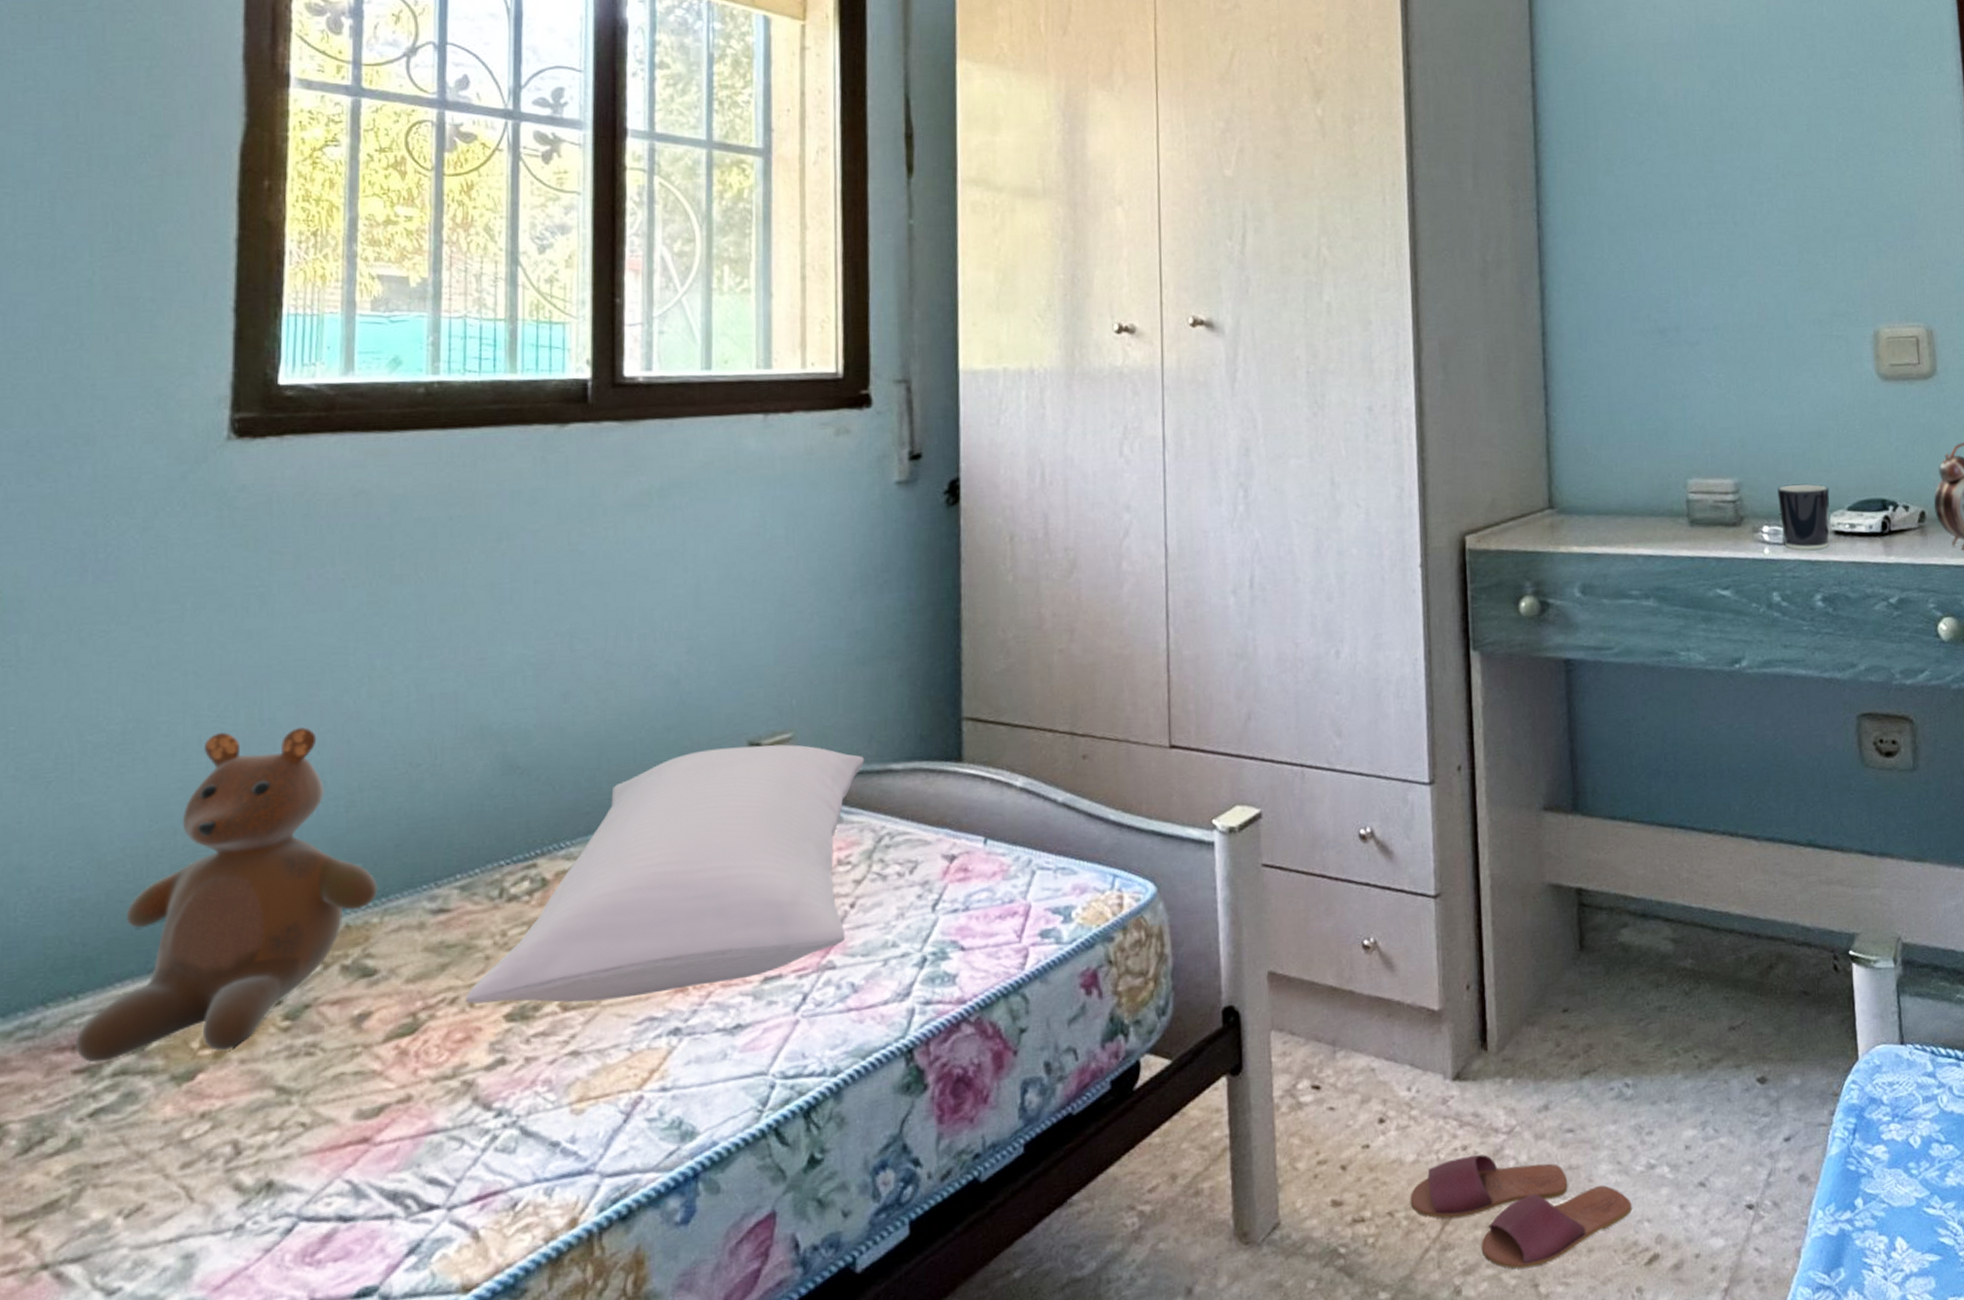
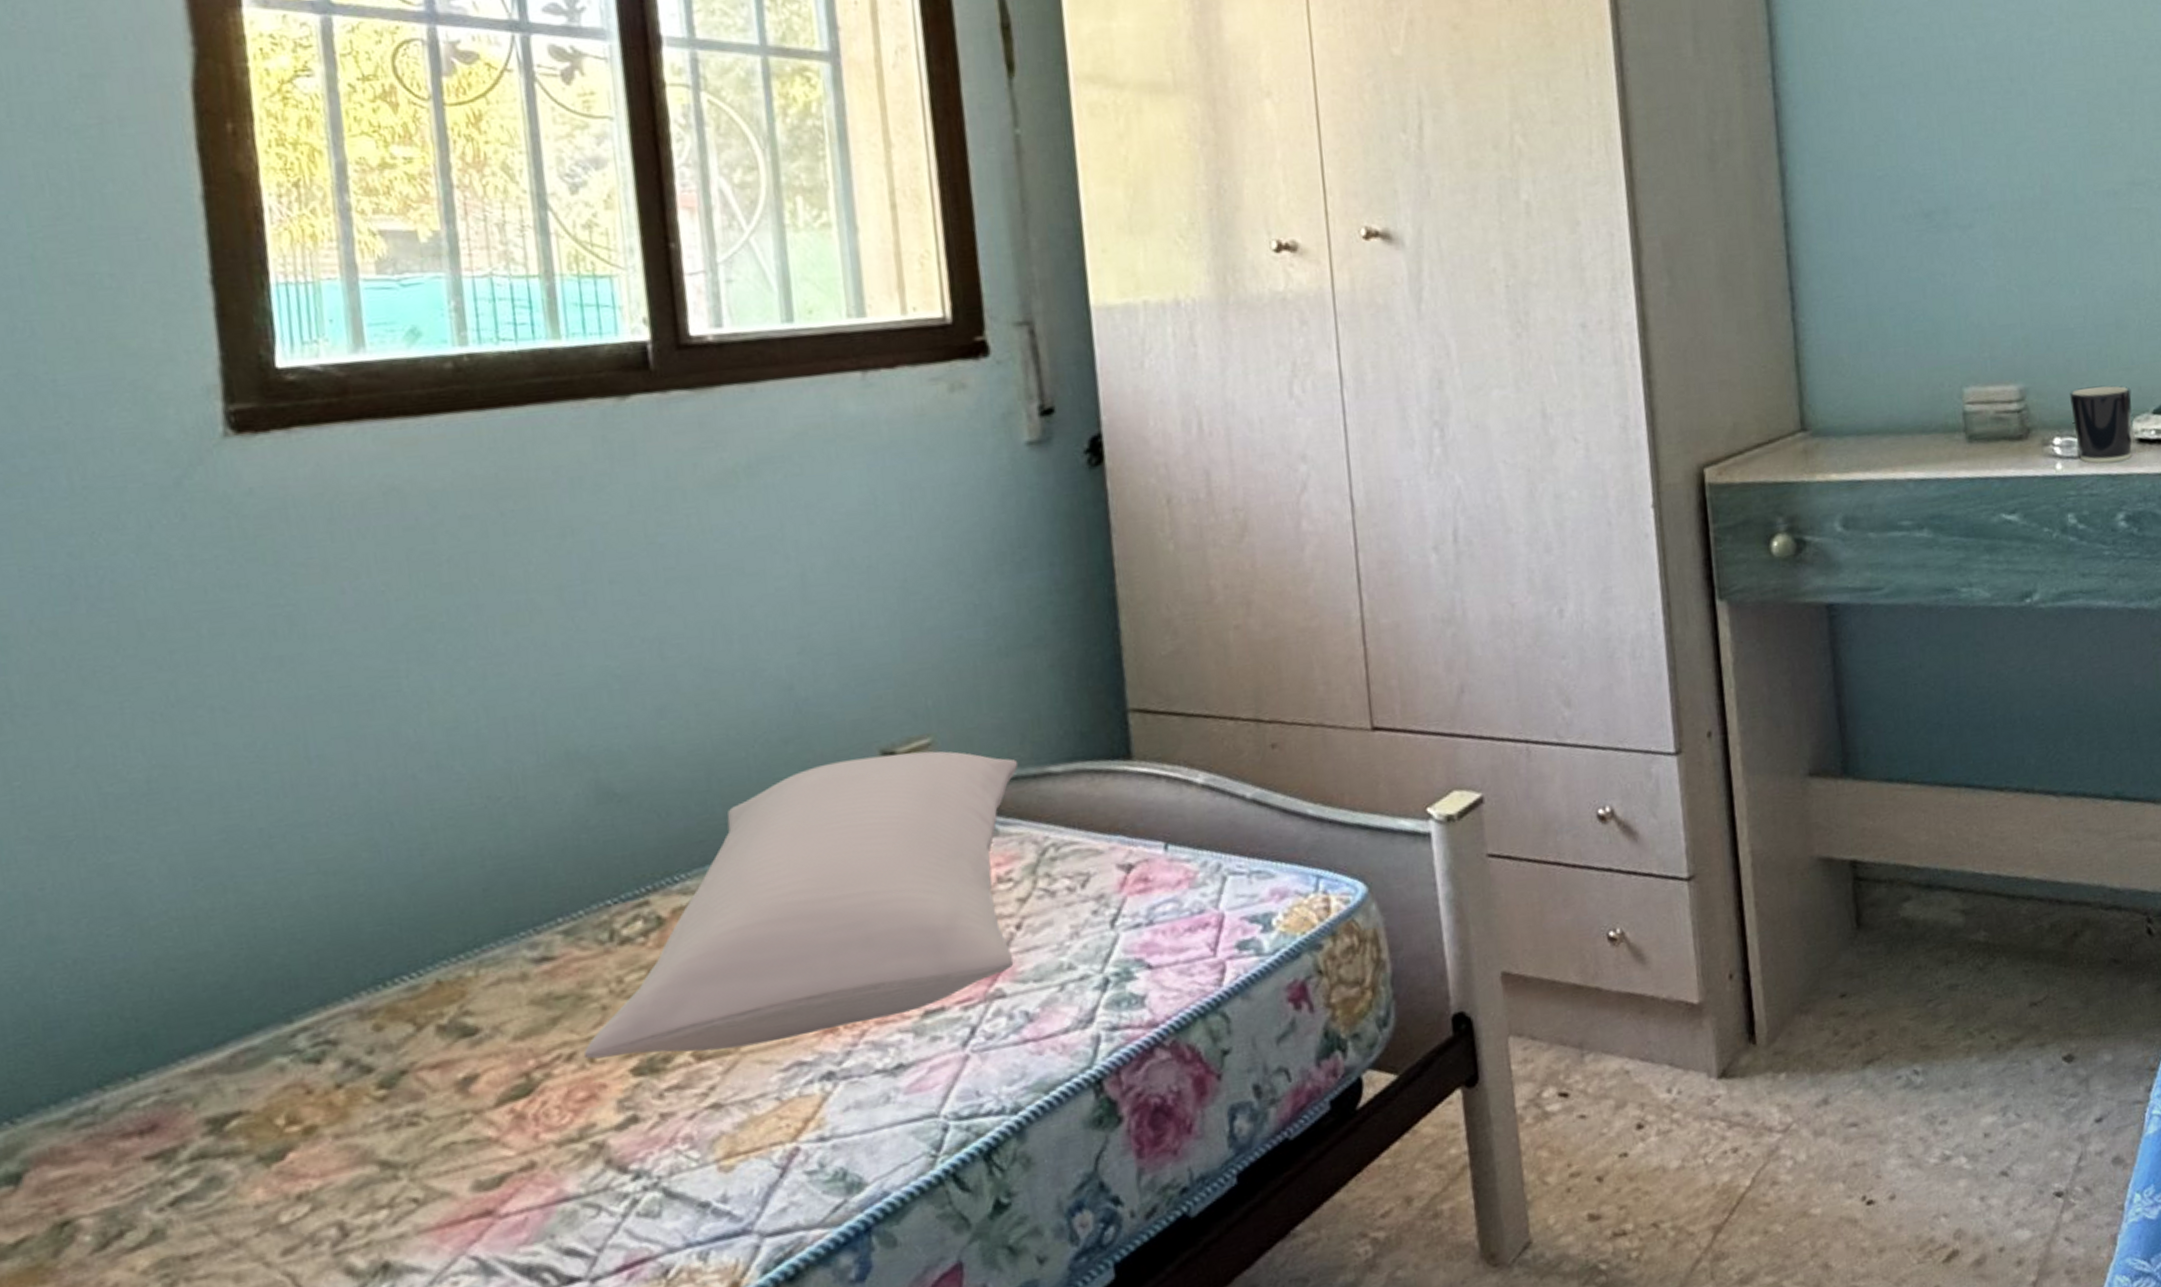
teddy bear: present [75,727,378,1064] -> none [142,763,469,1149]
slippers: present [1410,1154,1632,1269] -> none [1676,1156,1927,1275]

